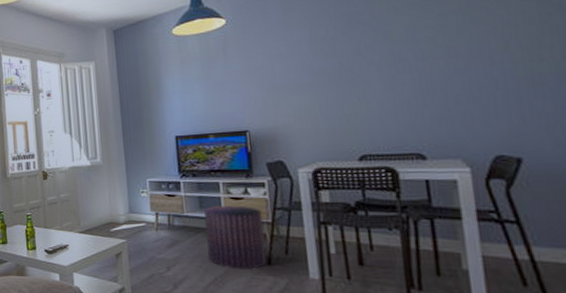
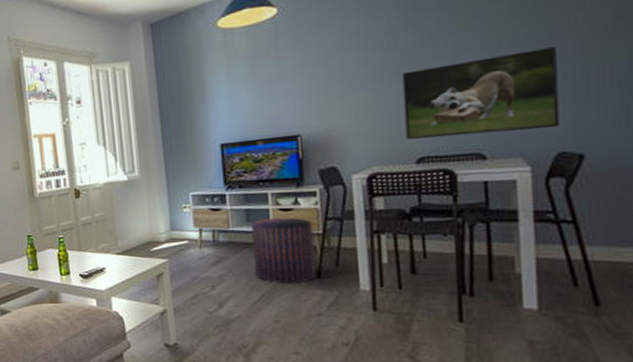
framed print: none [341,59,496,138] -> present [402,47,560,139]

